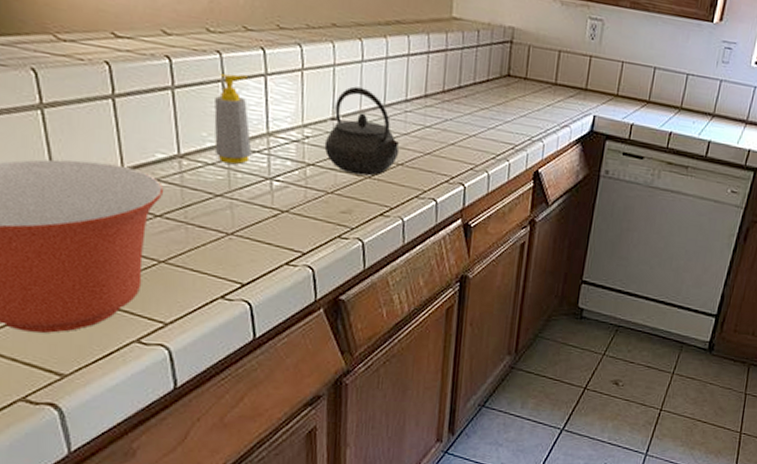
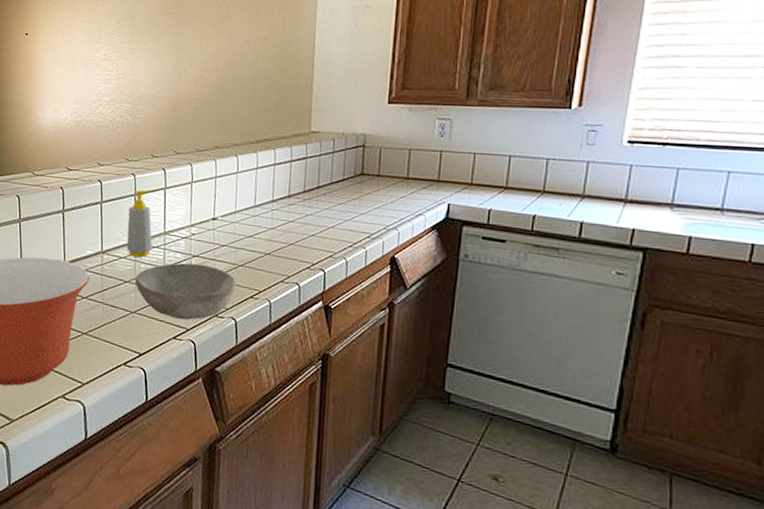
bowl: none [230,173,363,243] -> present [135,263,236,320]
kettle: present [324,86,400,176] -> none [206,192,268,265]

